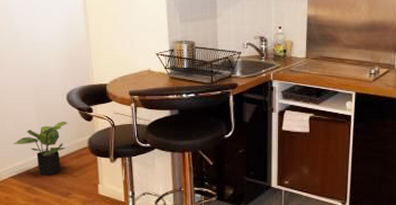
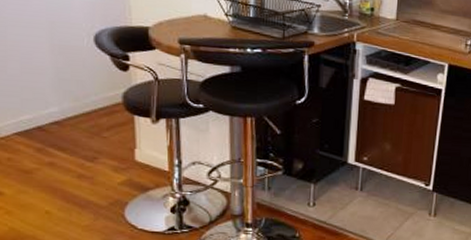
potted plant: present [13,121,69,174] -> none [19,68,96,133]

